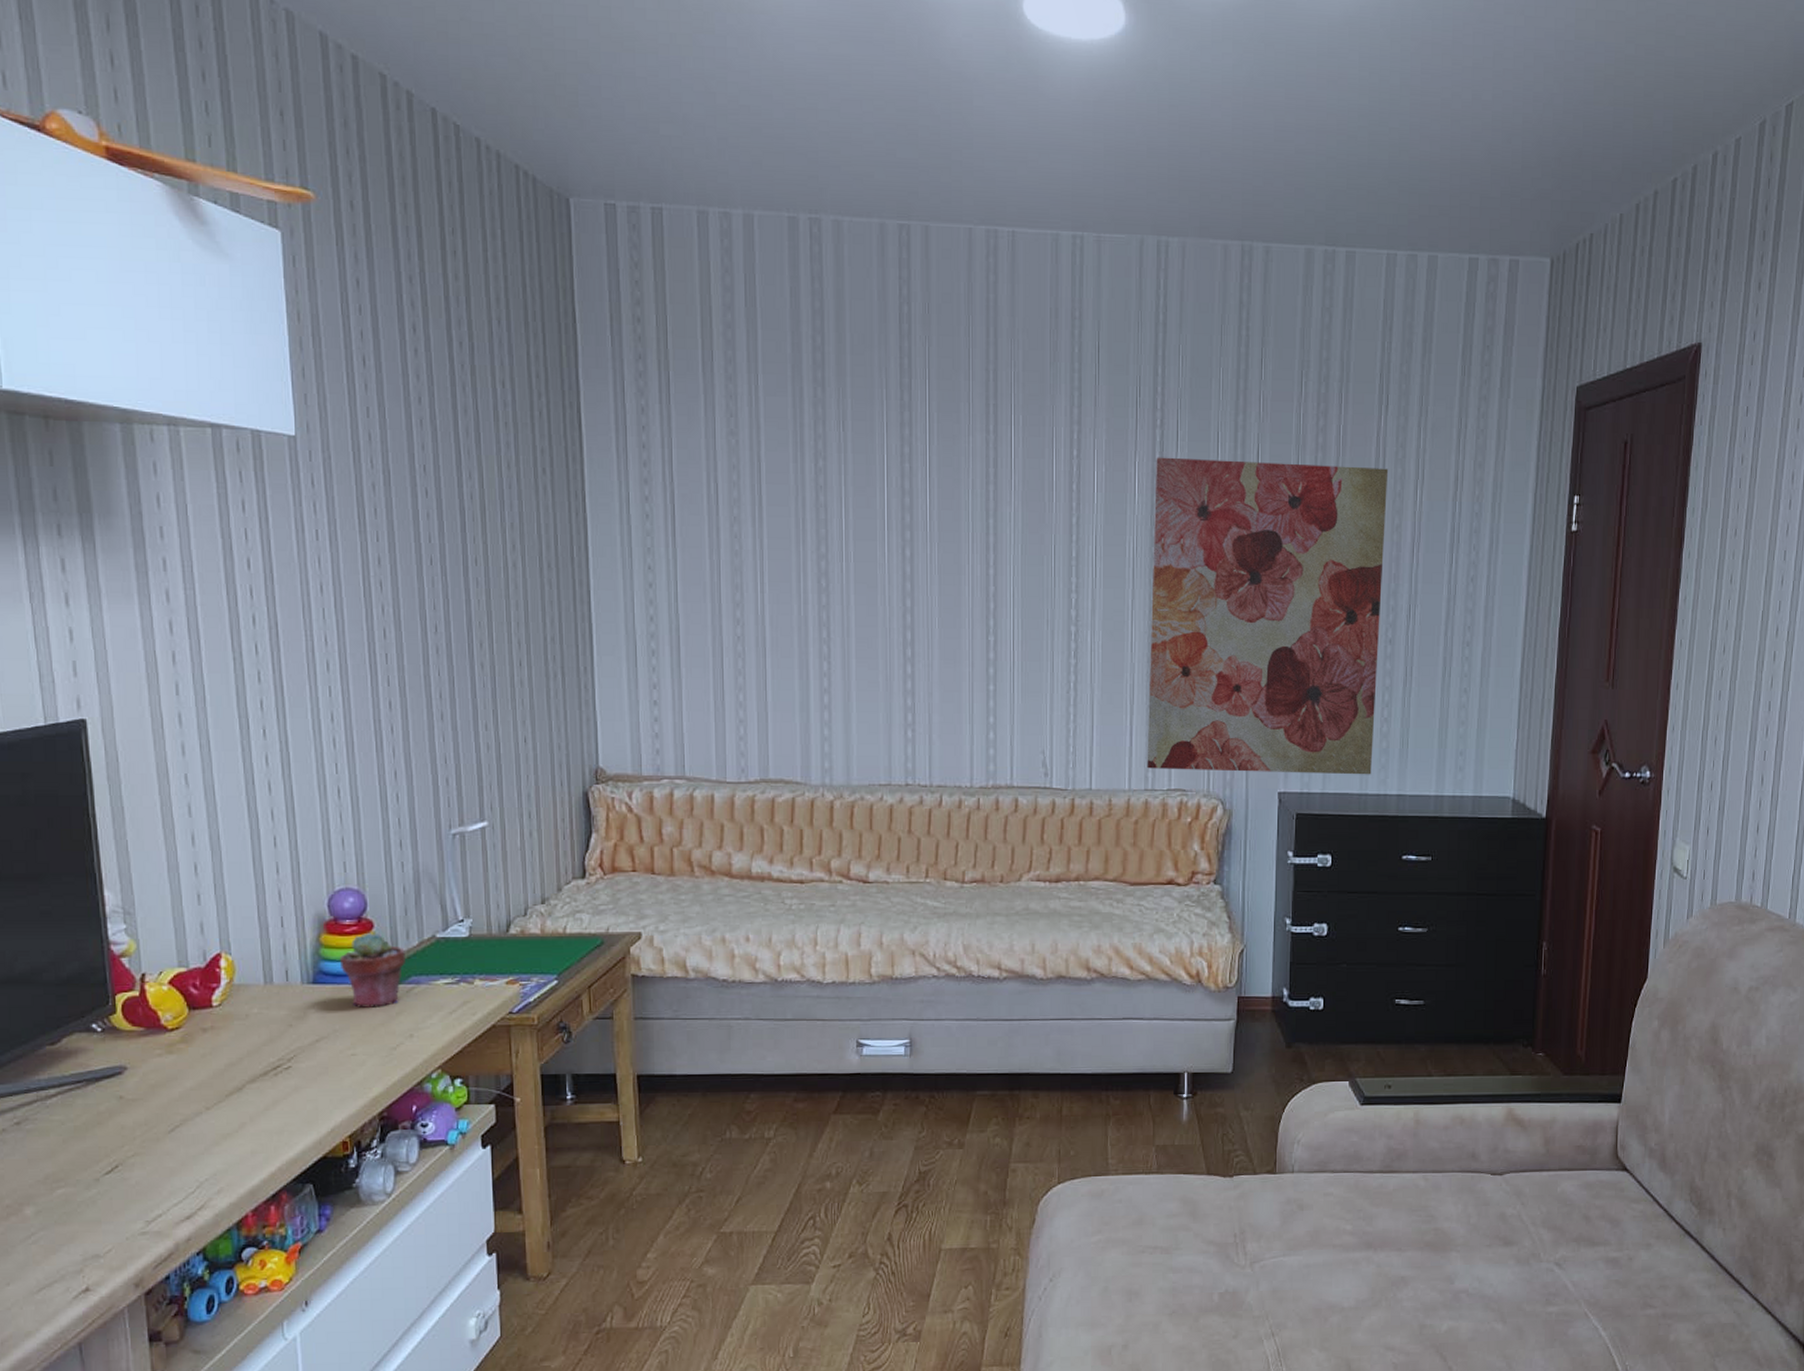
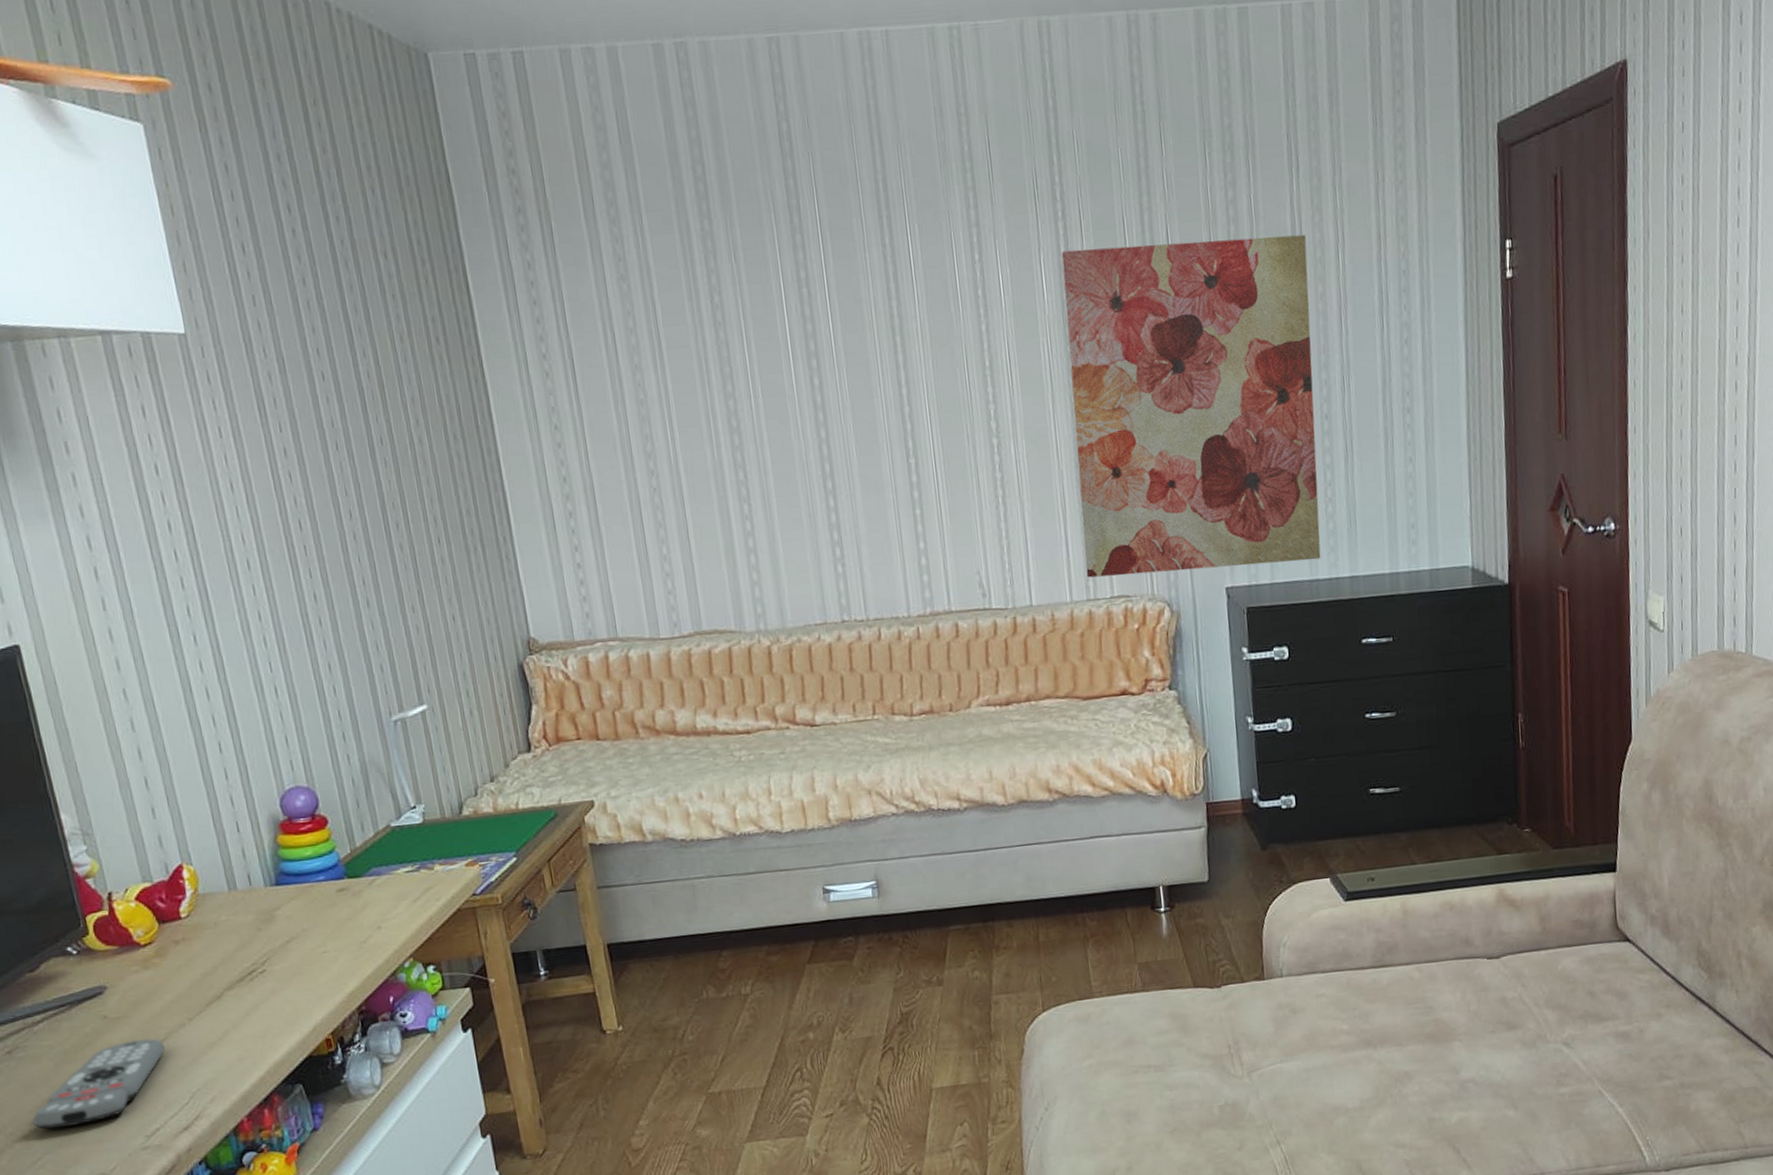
remote control: none [31,1123,179,1205] -> present [32,1038,166,1130]
potted succulent: present [339,932,405,1009] -> none [298,828,364,905]

